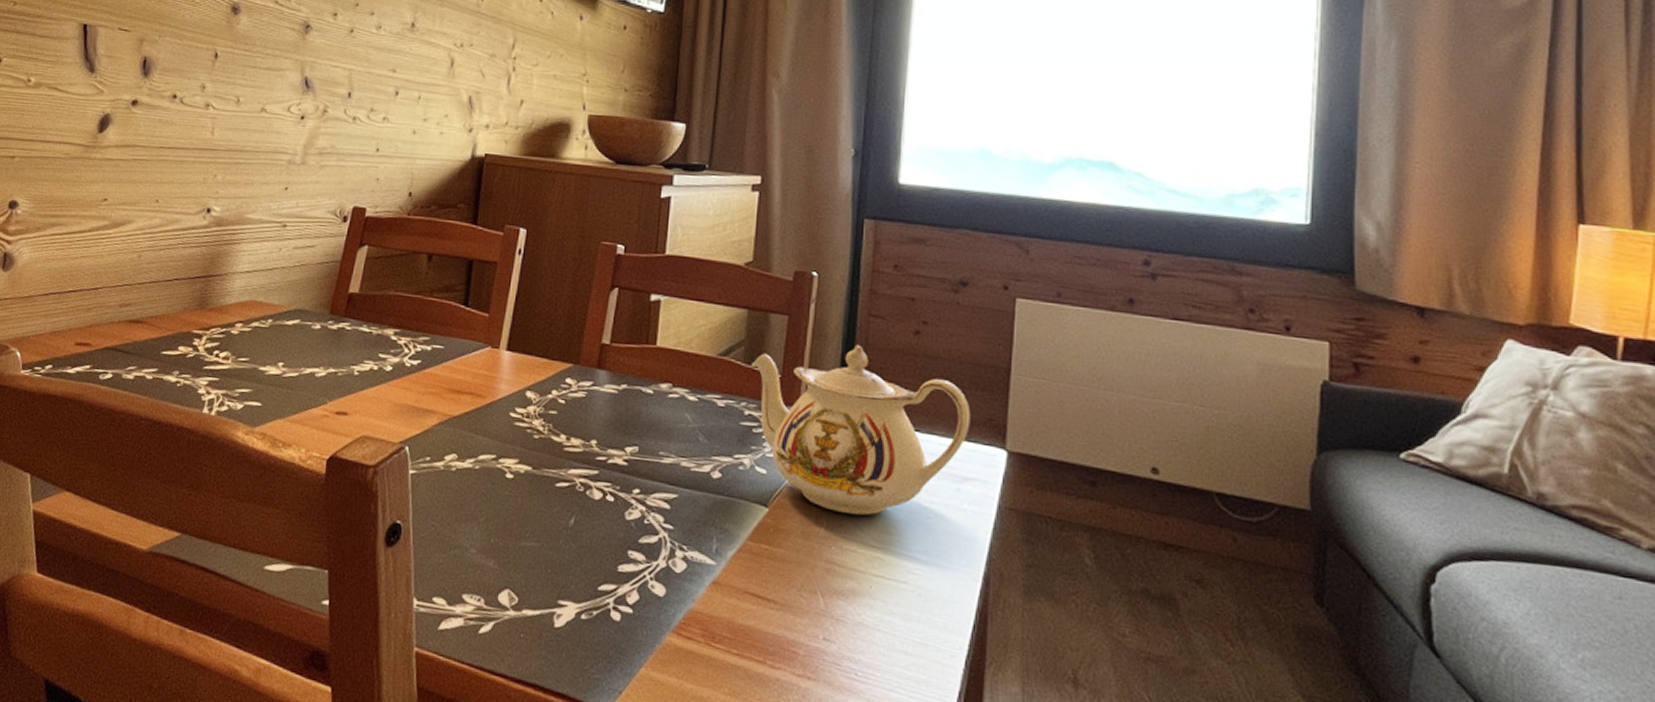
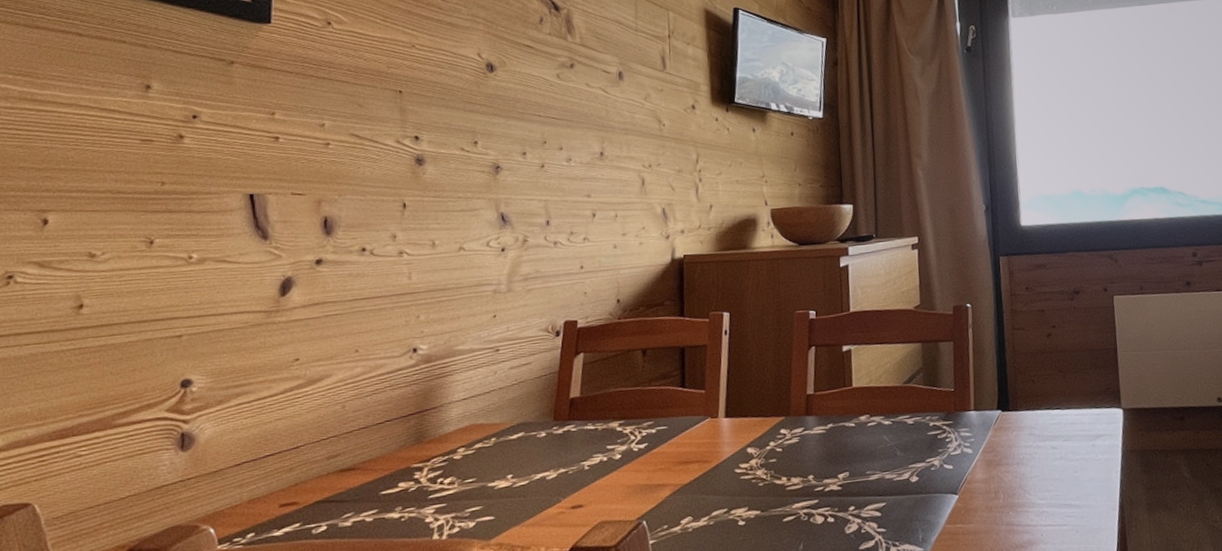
teapot: present [751,344,971,516] -> none [930,353,1095,485]

